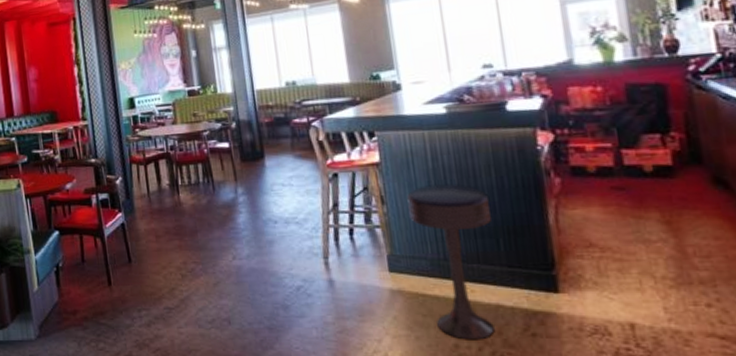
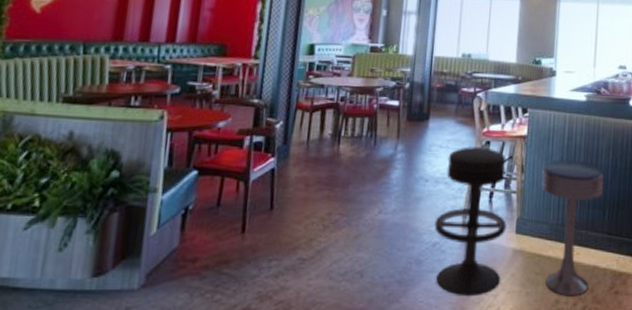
bar stool: none [293,179,382,341] -> present [434,146,507,295]

